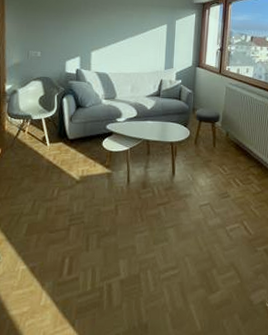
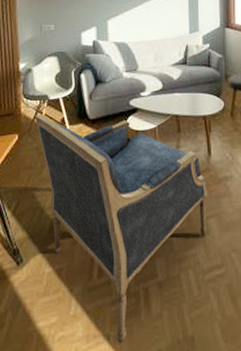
armchair: none [18,131,170,329] -> present [35,113,208,344]

